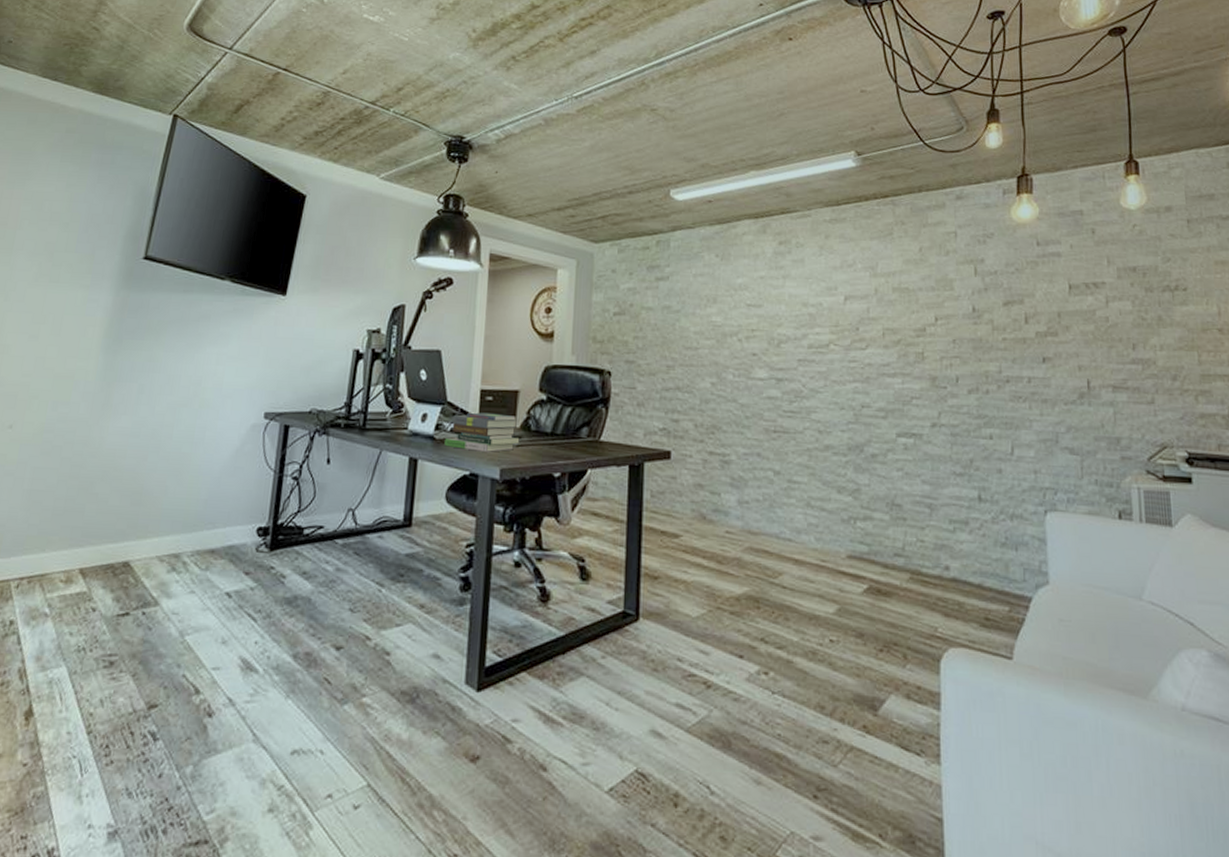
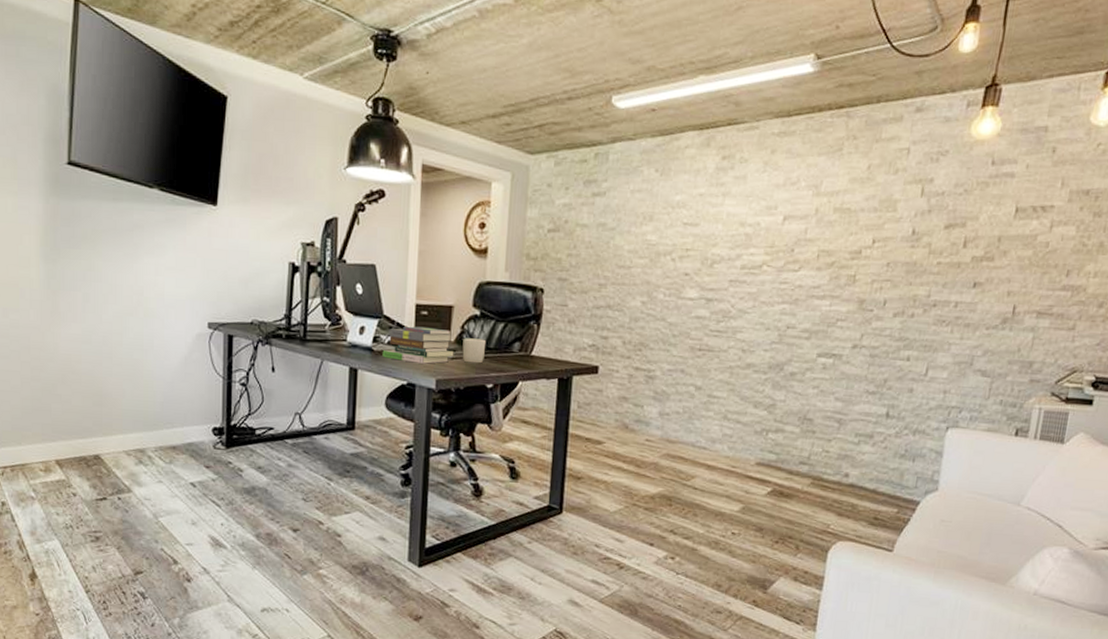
mug: none [528,423,553,451] -> present [462,338,487,364]

